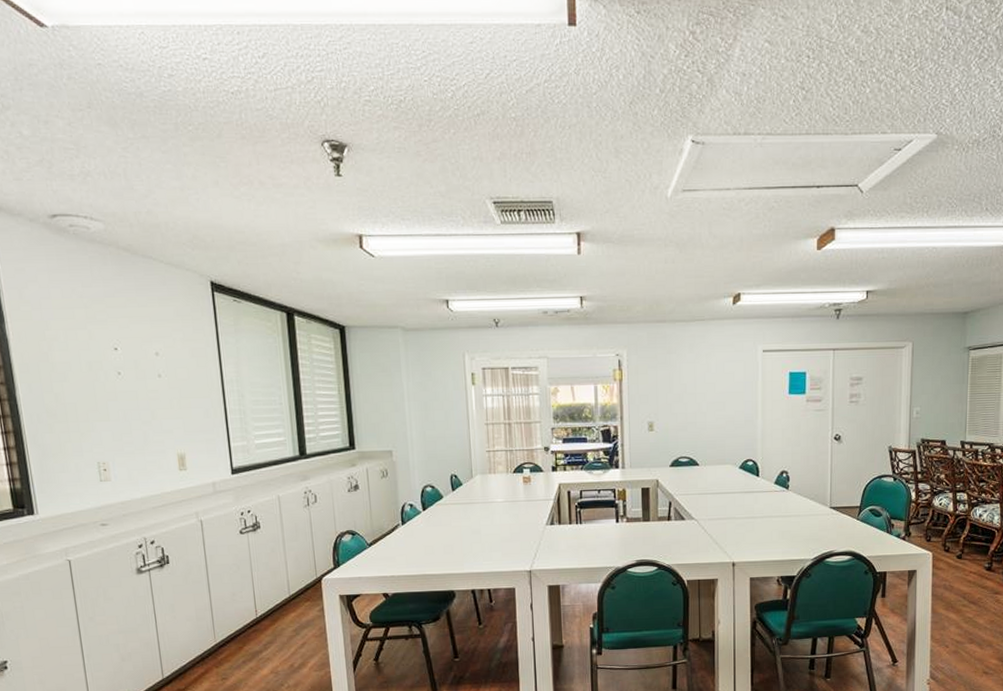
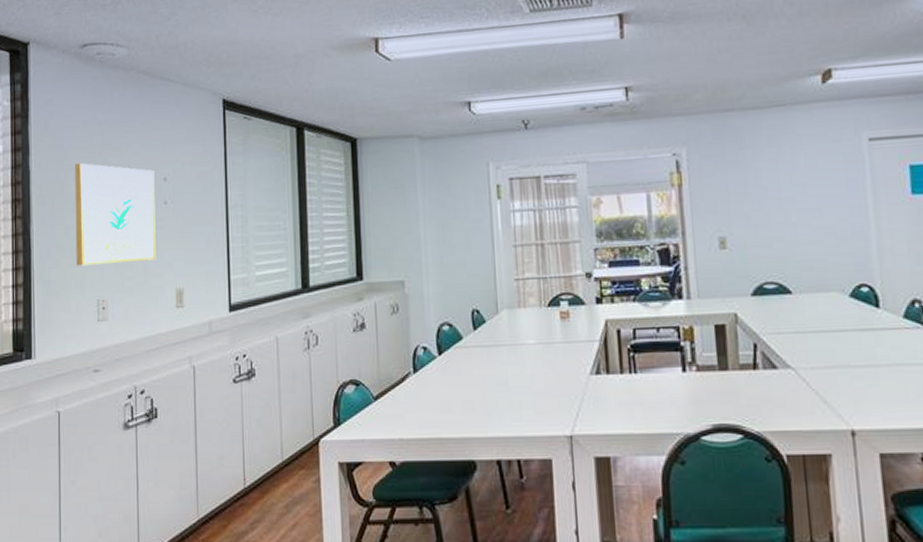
wall art: none [58,334,155,432] -> present [75,163,156,266]

